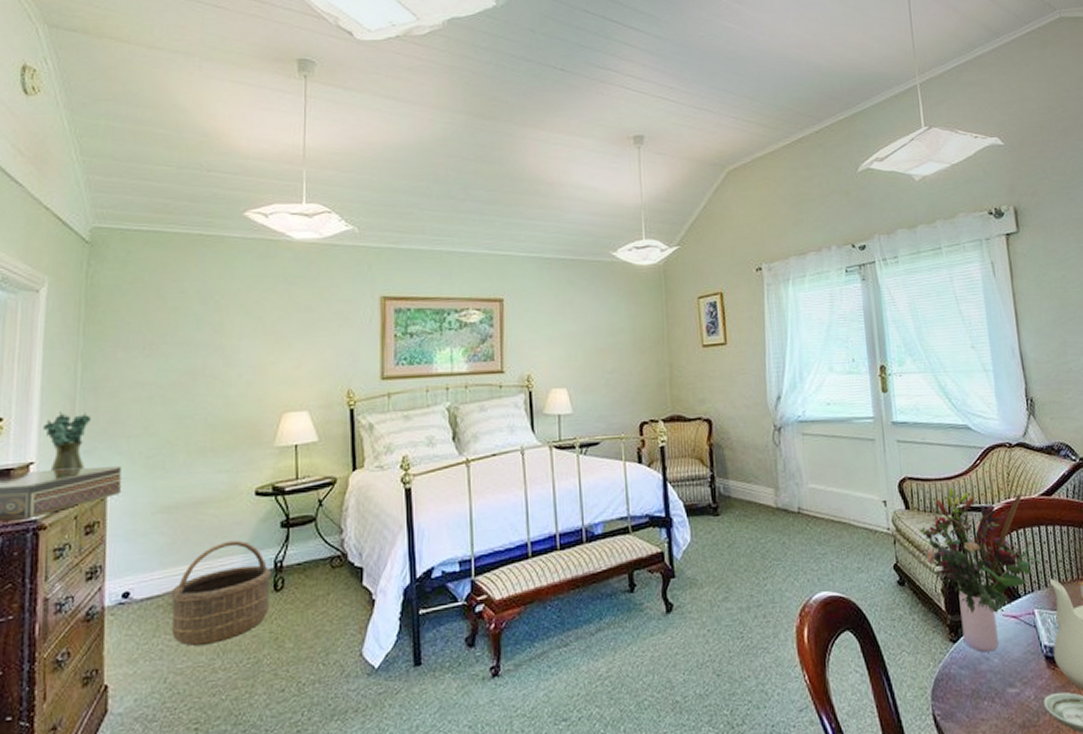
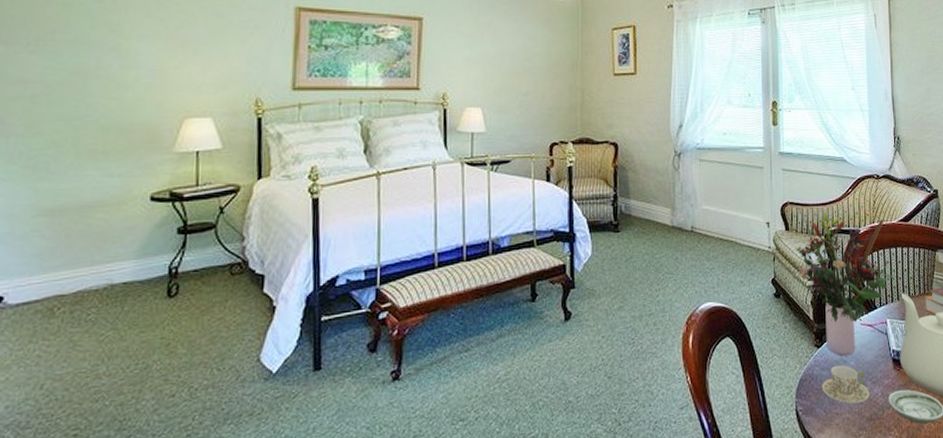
basket: present [170,540,271,646] -> none [50,245,164,352]
teacup: none [962,662,1021,708] -> present [822,365,870,404]

